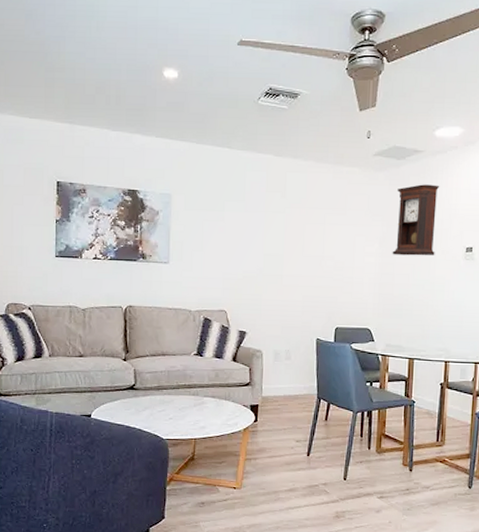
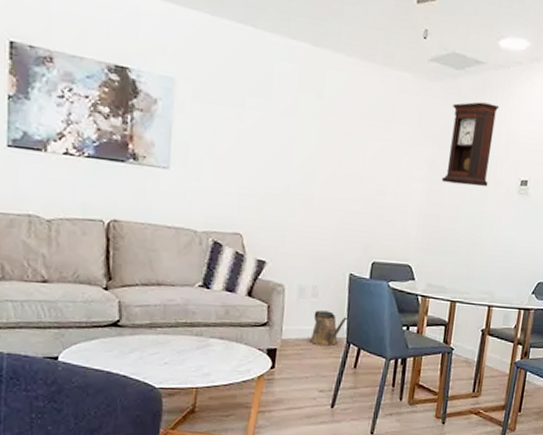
watering can: none [286,371,318,402] -> present [310,310,349,347]

